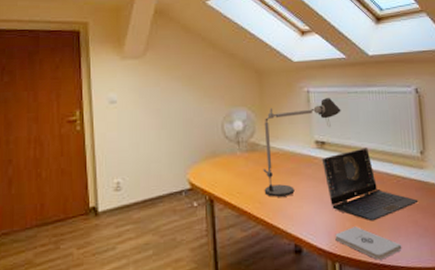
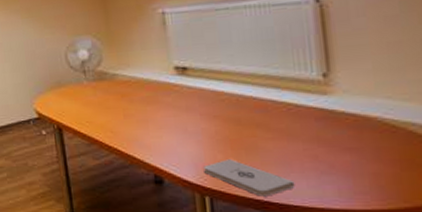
desk lamp: present [263,98,341,197] -> none [111,18,207,127]
laptop: present [321,147,419,222] -> none [183,71,320,154]

